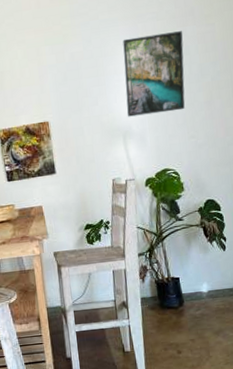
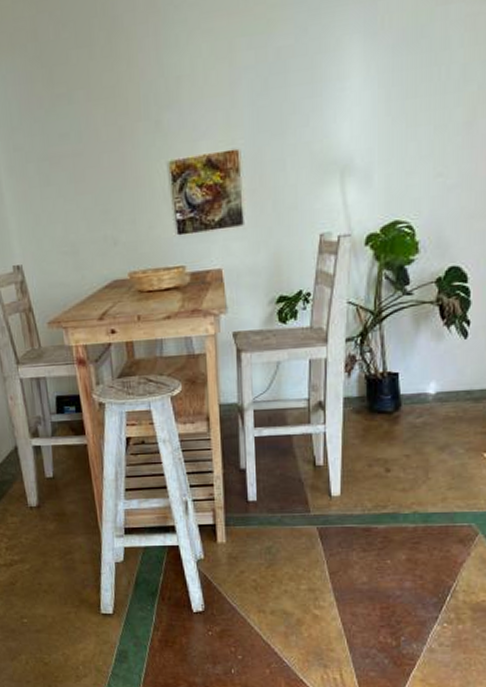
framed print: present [123,31,185,117] -> none [349,11,444,144]

